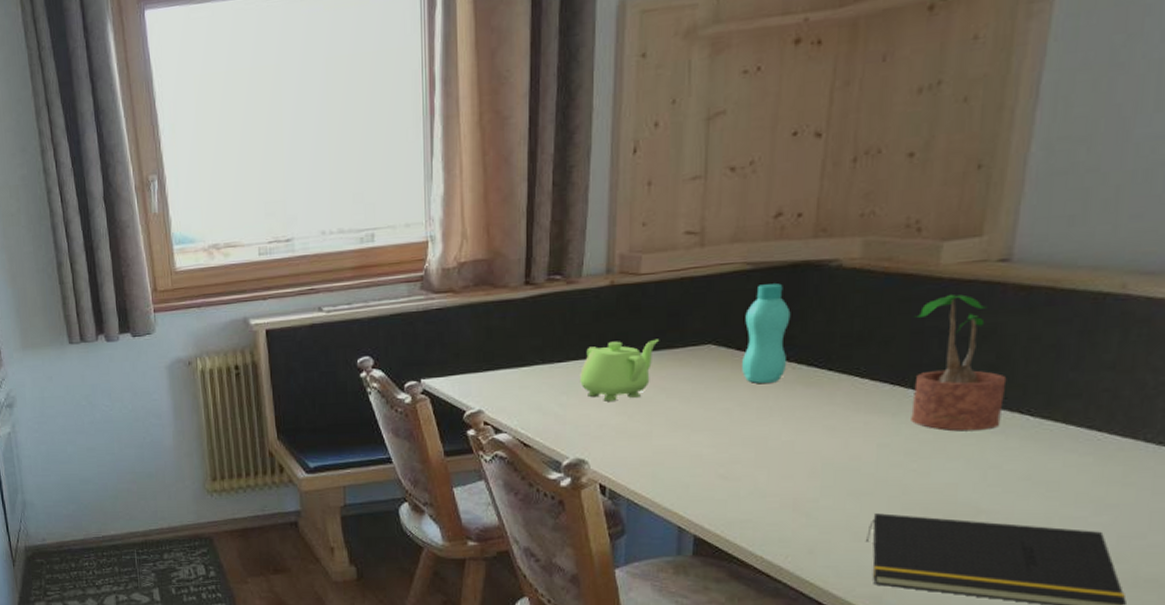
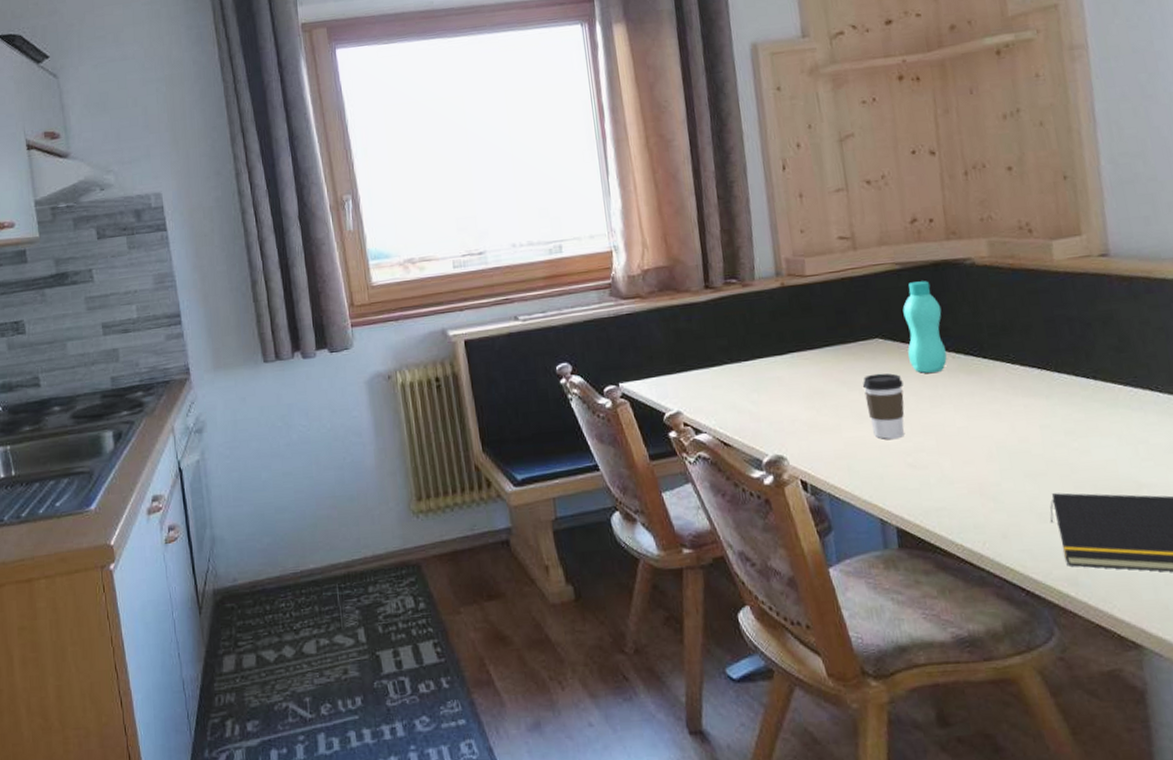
teapot: present [580,339,658,401] -> none [766,335,832,397]
coffee cup: none [684,381,730,450] -> present [863,373,905,440]
potted plant: present [911,293,1007,431] -> none [1042,285,1137,410]

